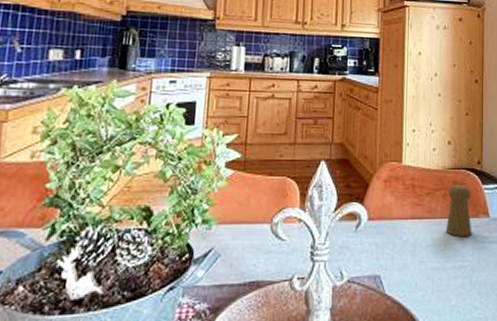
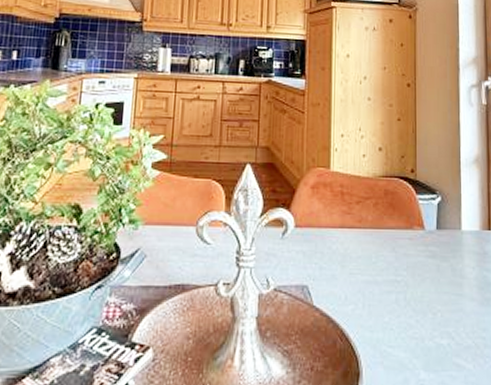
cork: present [445,184,472,238] -> none [377,193,406,250]

